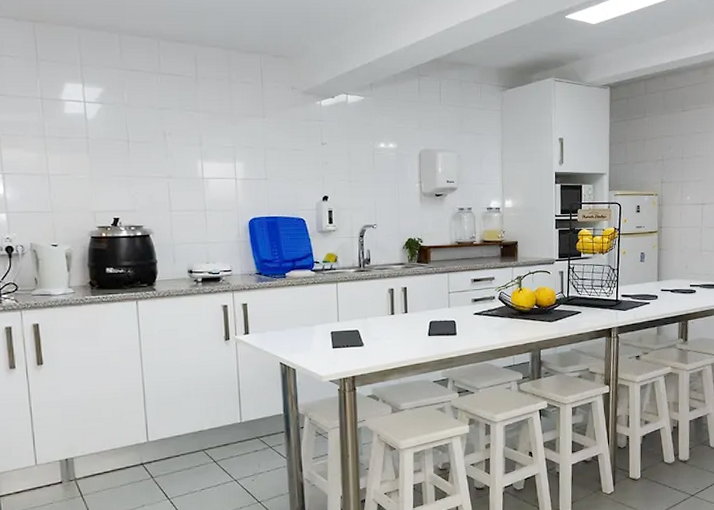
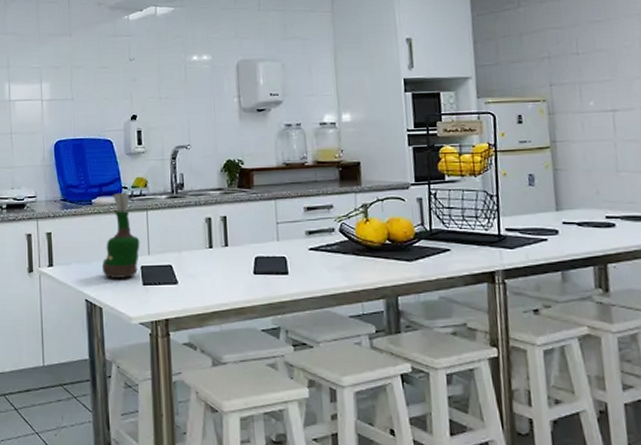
grog bottle: none [295,266,331,343] -> present [101,192,140,278]

